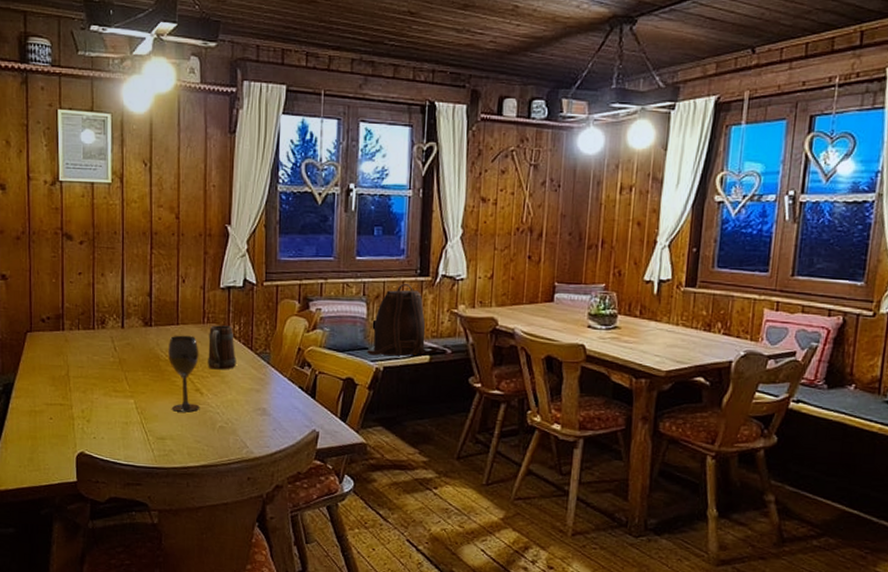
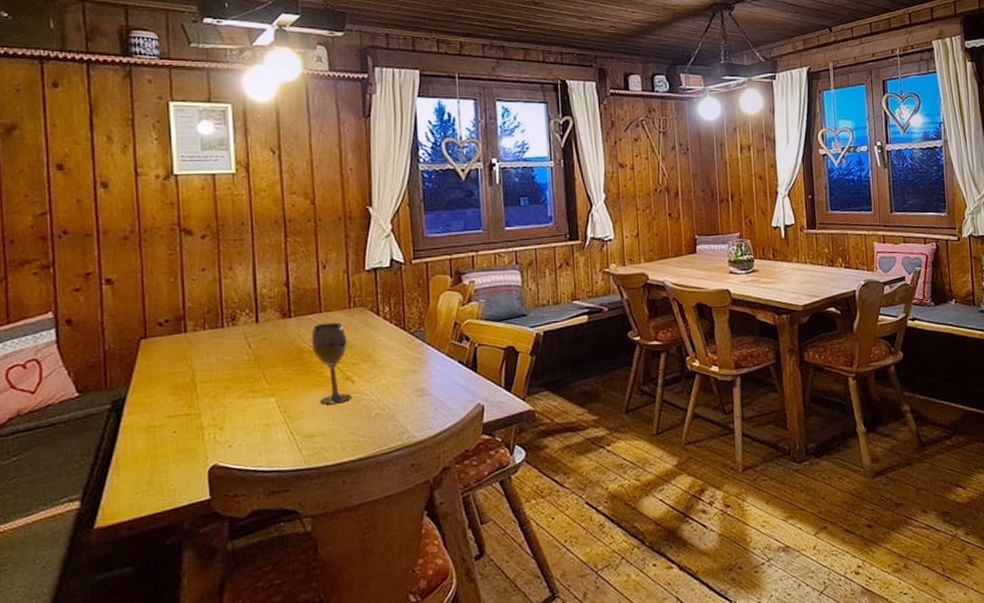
beer mug: present [208,325,236,370] -> none [356,307,389,355]
backpack: present [367,284,438,356] -> none [525,249,595,322]

